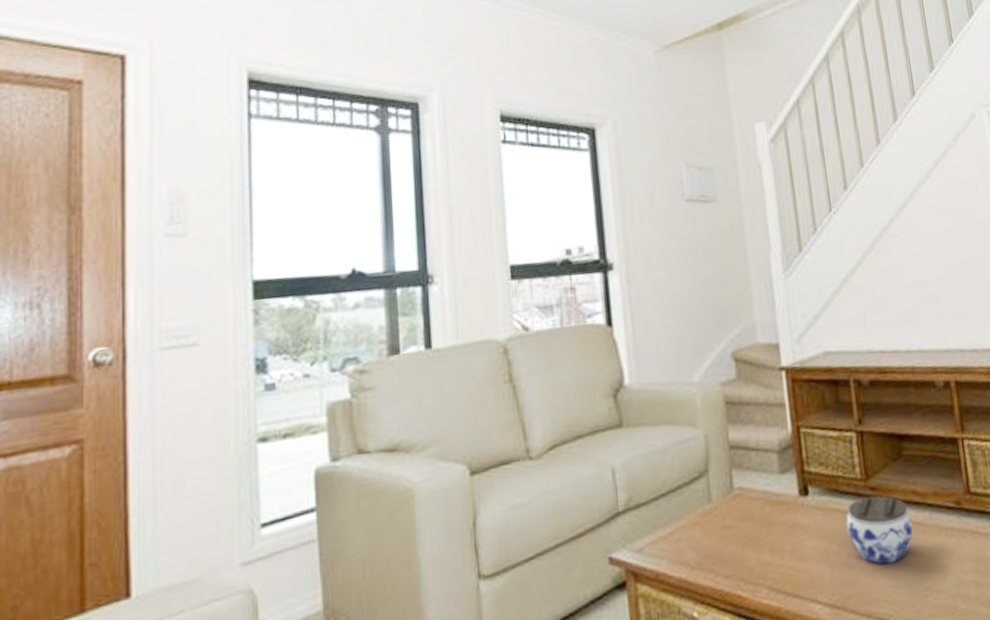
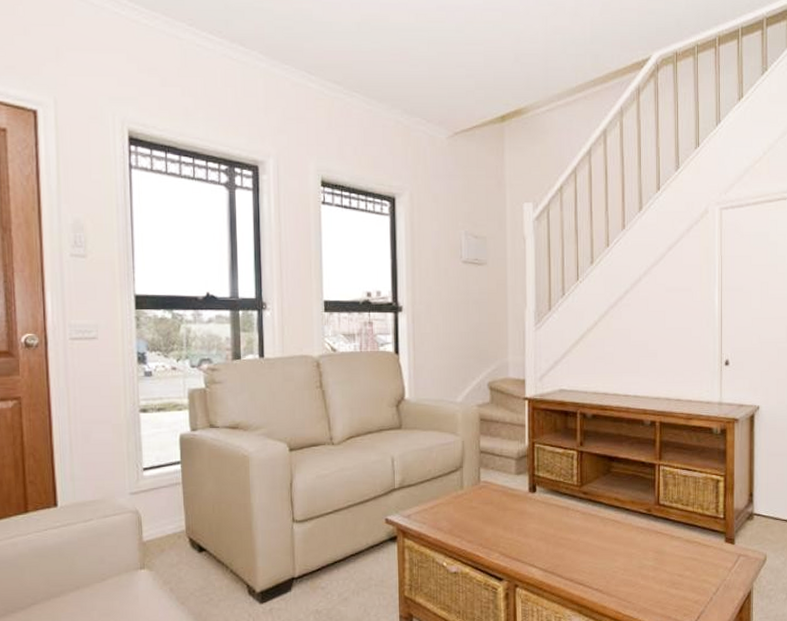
jar: present [846,495,913,565] -> none [562,498,612,547]

